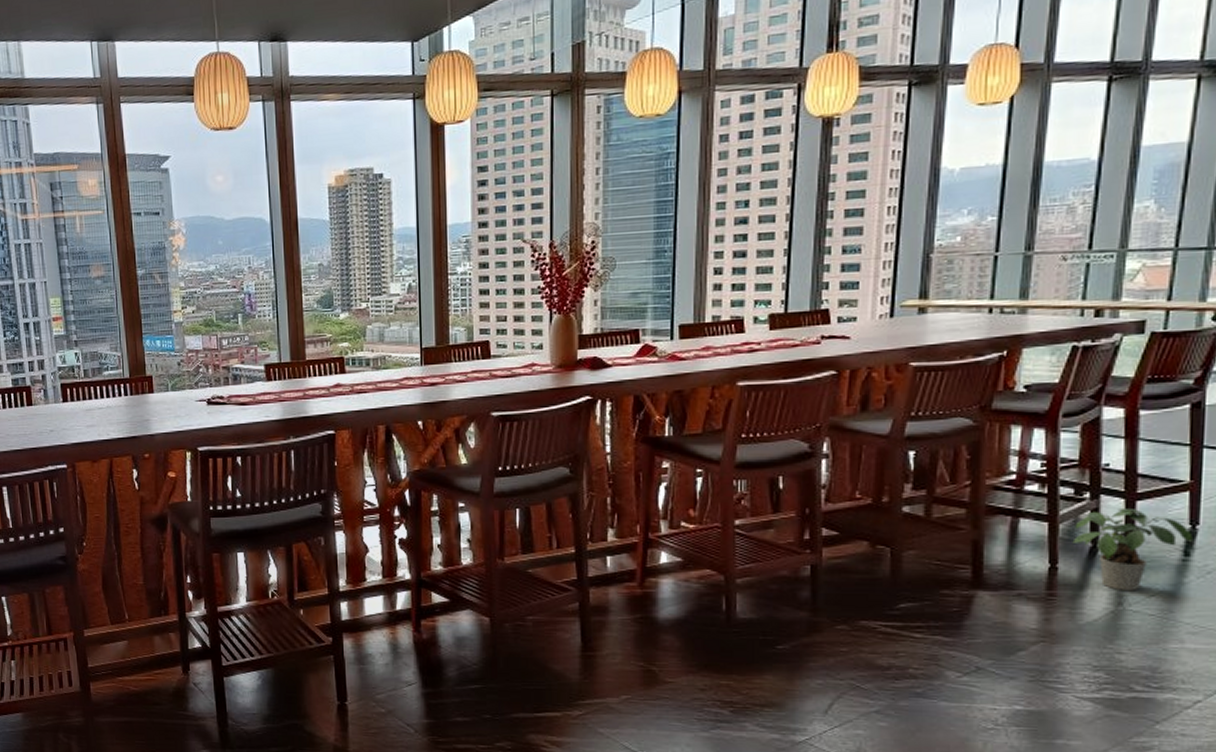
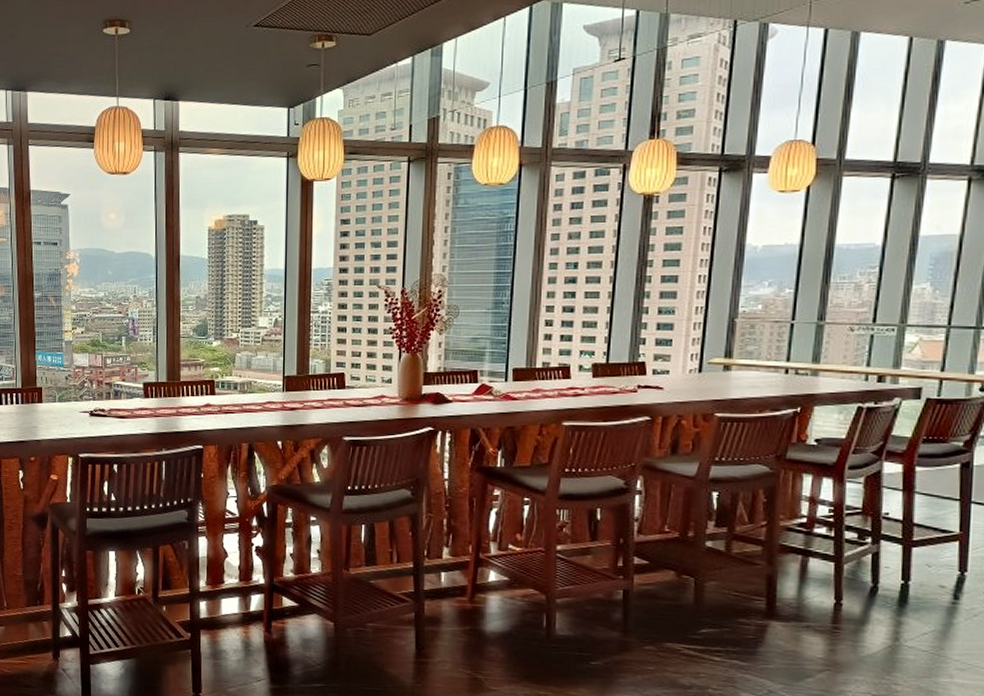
potted plant: present [1072,507,1193,592] -> none [855,553,962,629]

